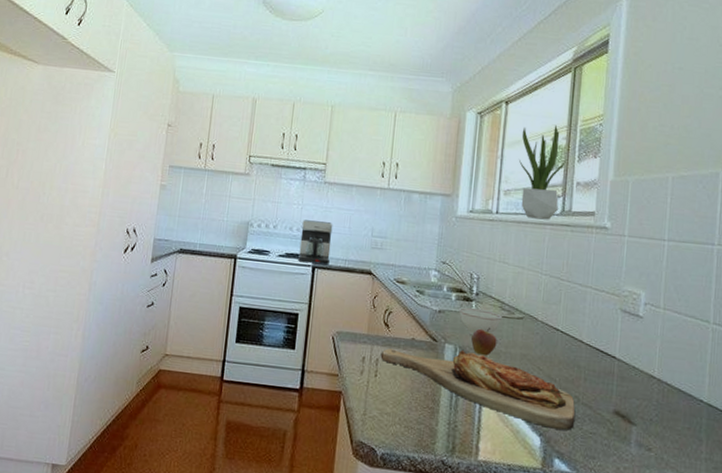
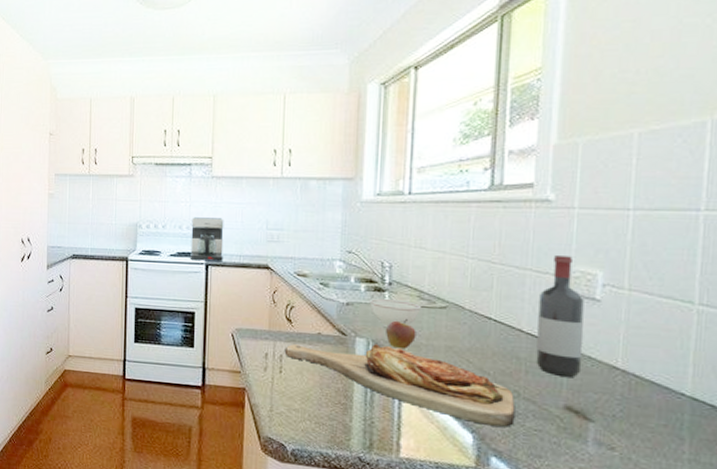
potted plant: present [519,124,567,220] -> none [434,86,495,197]
wine bottle: none [592,276,631,385] -> present [536,256,584,377]

